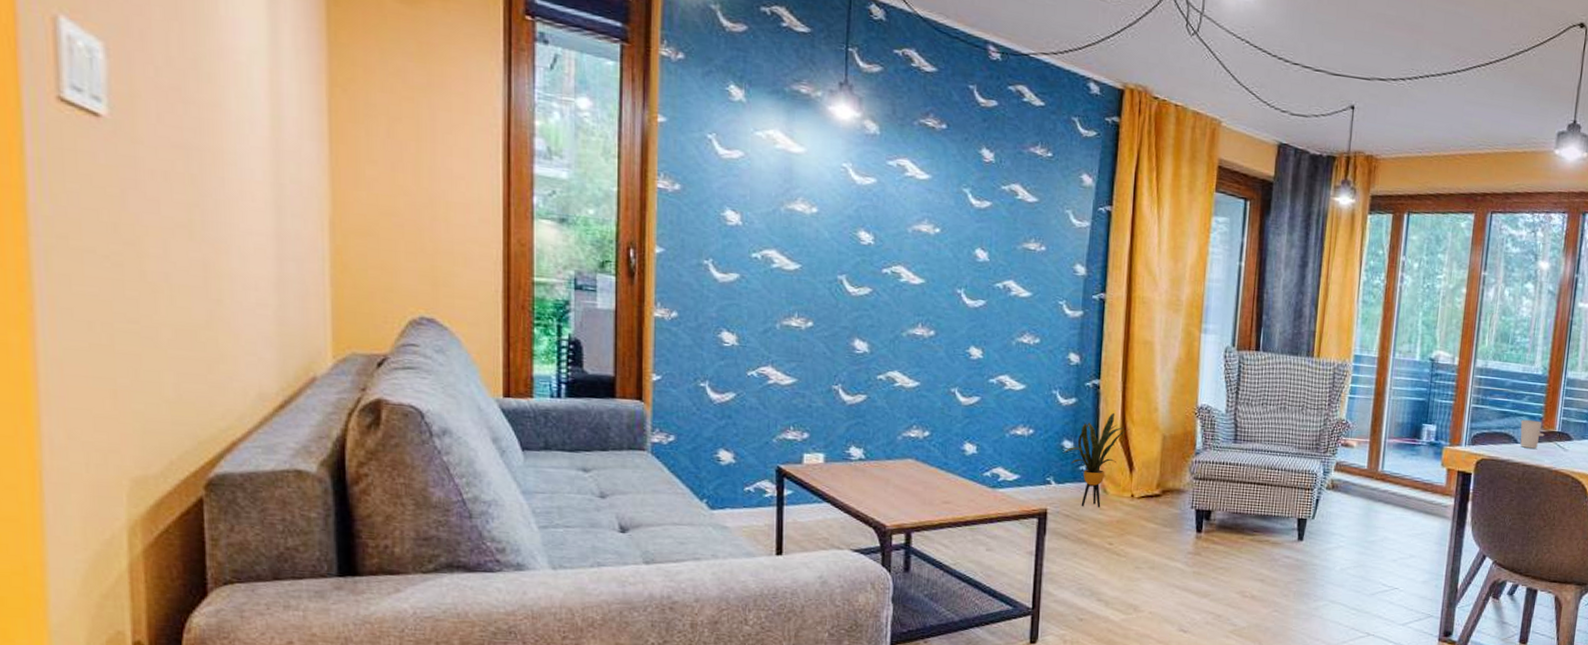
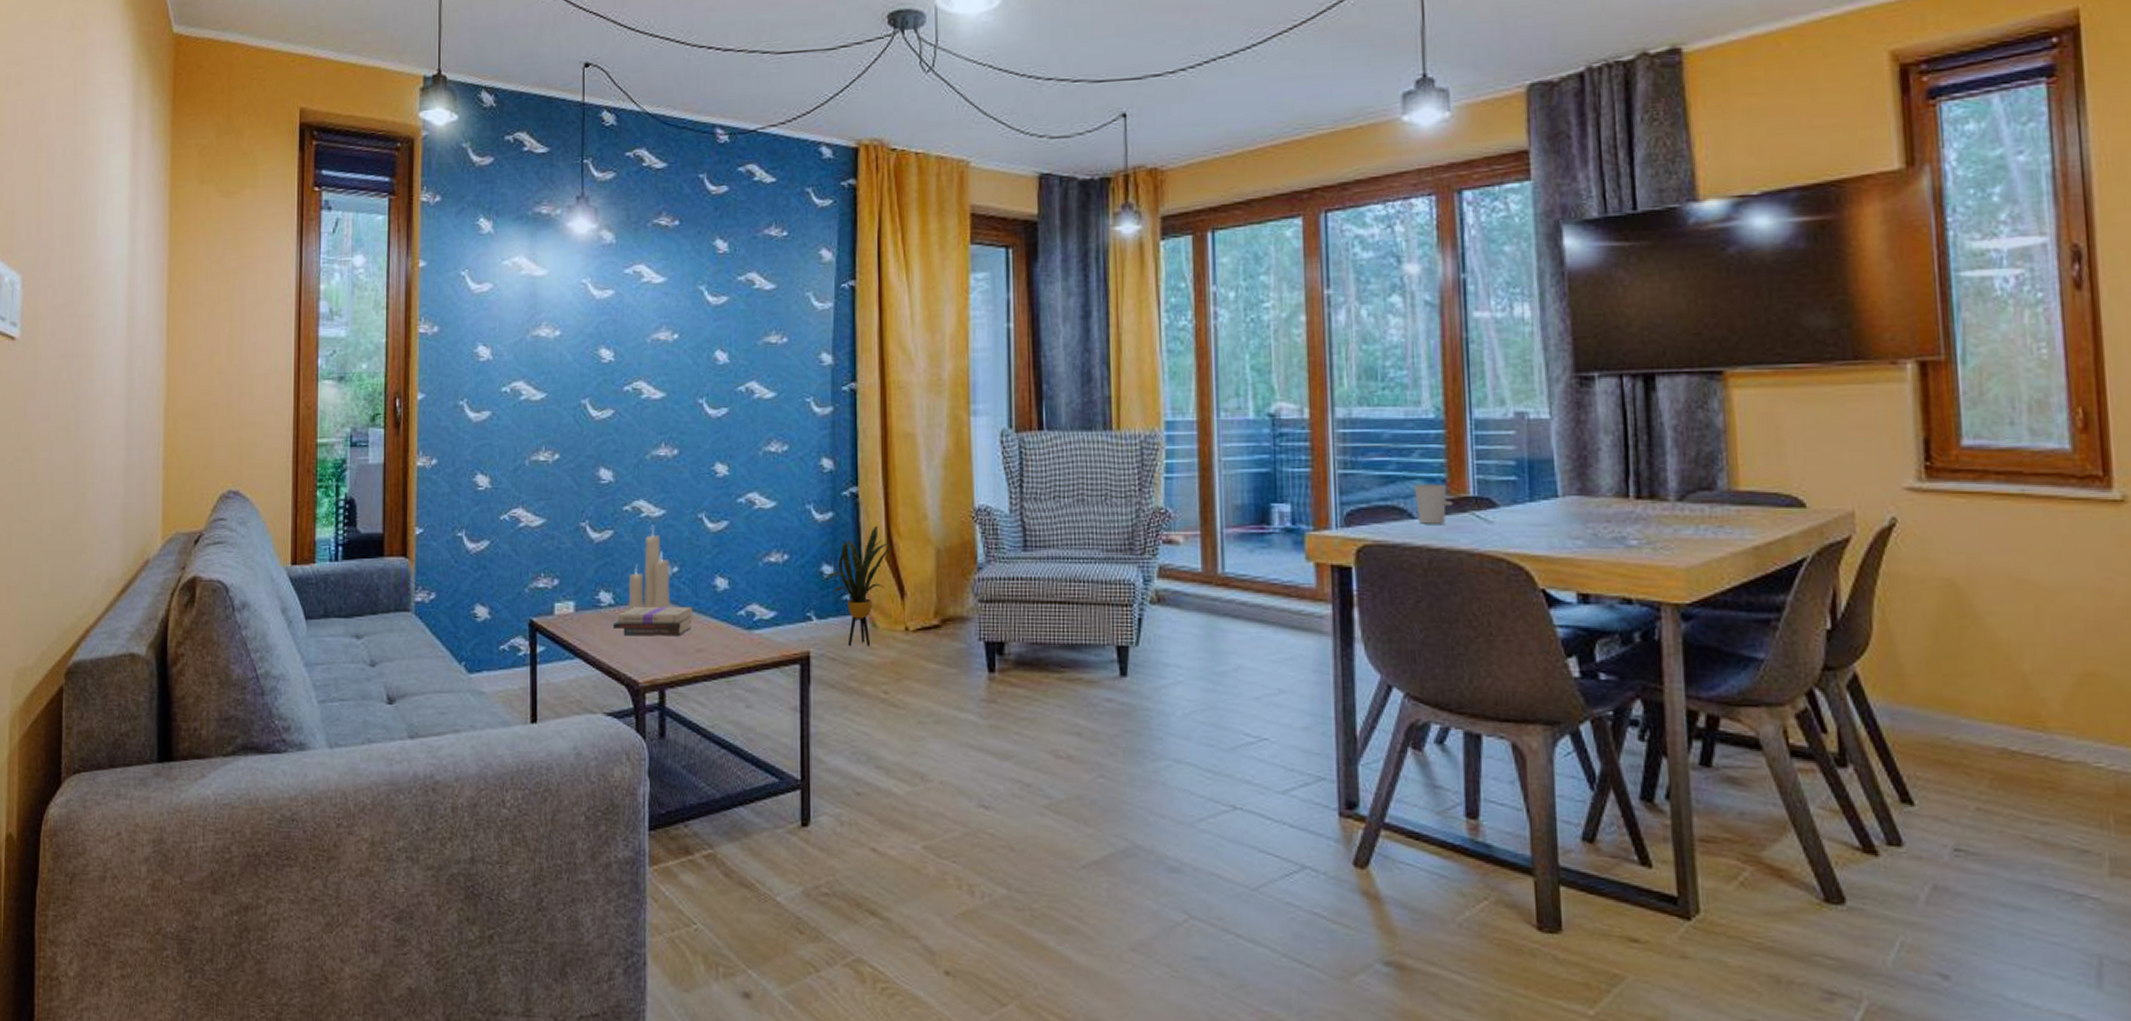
books: none [862,462,942,489] -> present [612,606,693,637]
candle: none [879,394,921,465] -> present [628,525,670,610]

